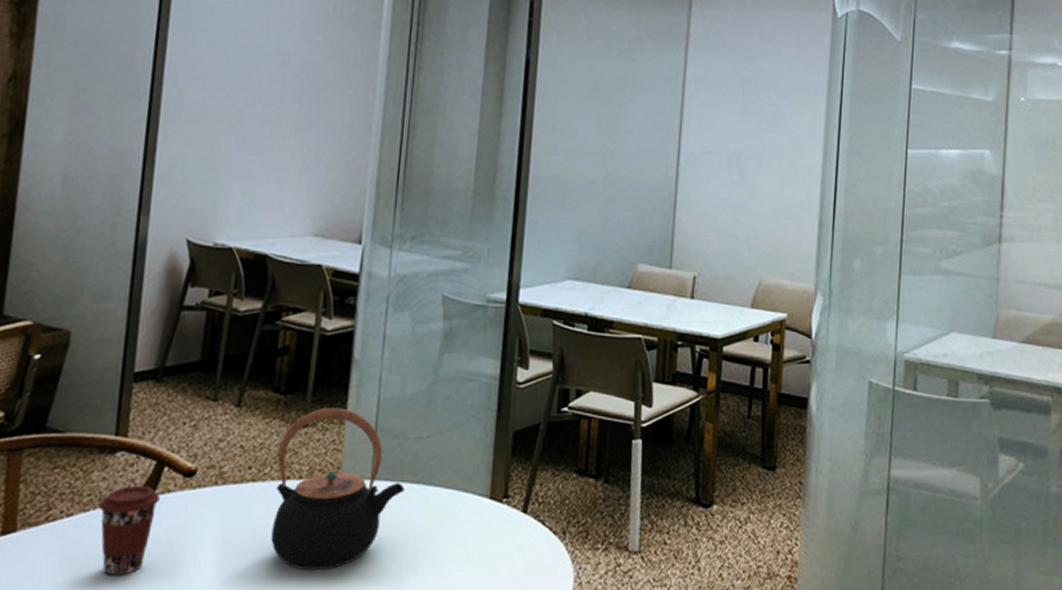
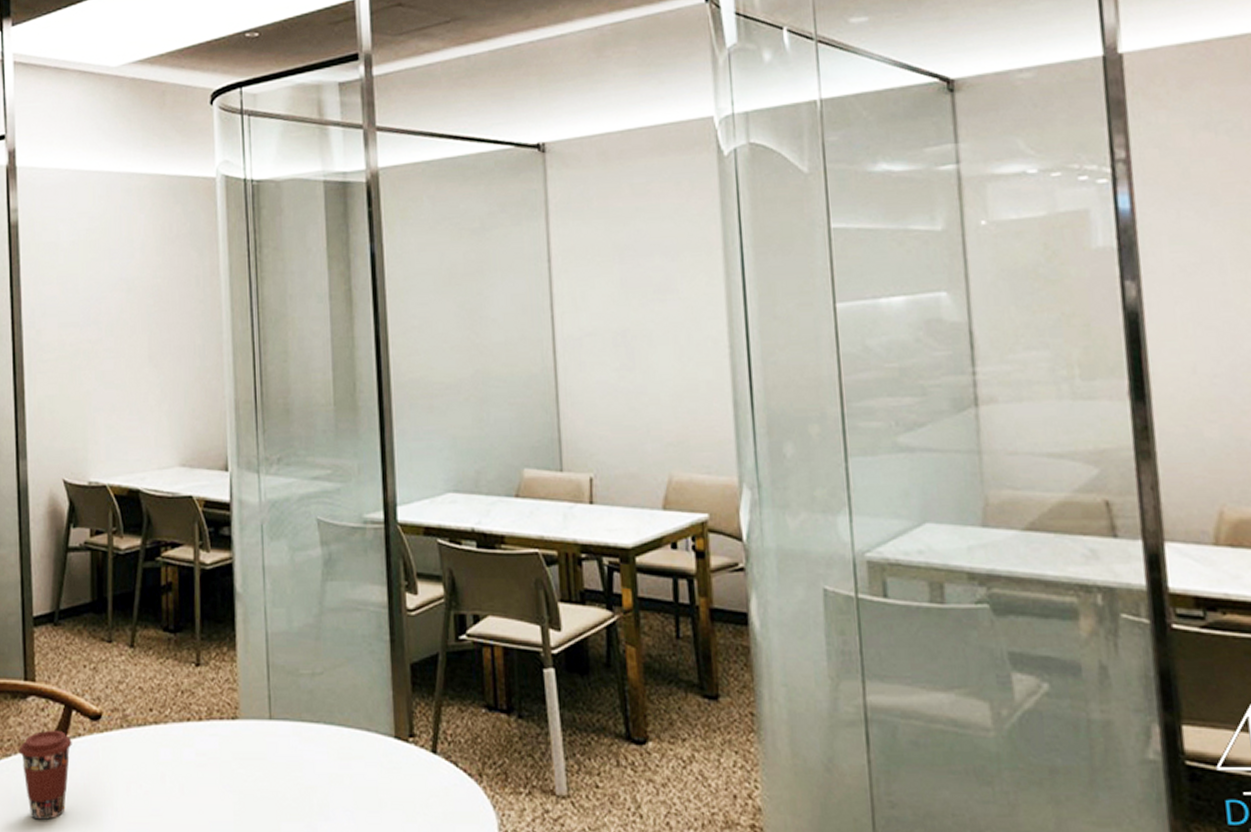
teapot: present [271,407,405,571] -> none [176,645,305,816]

